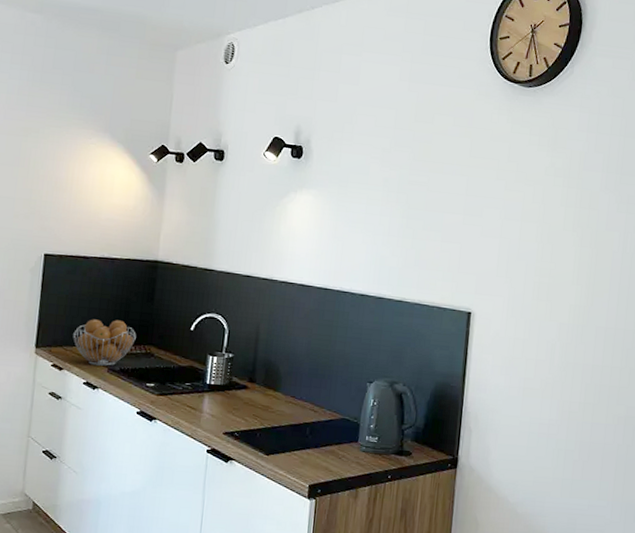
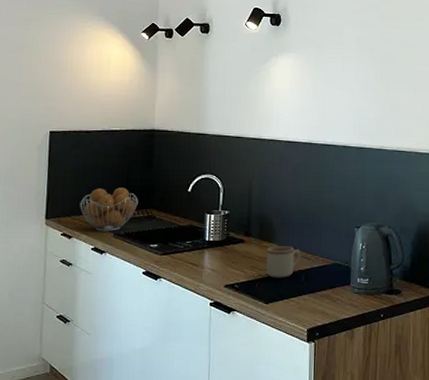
mug: none [269,395,307,430] -> present [266,246,301,278]

